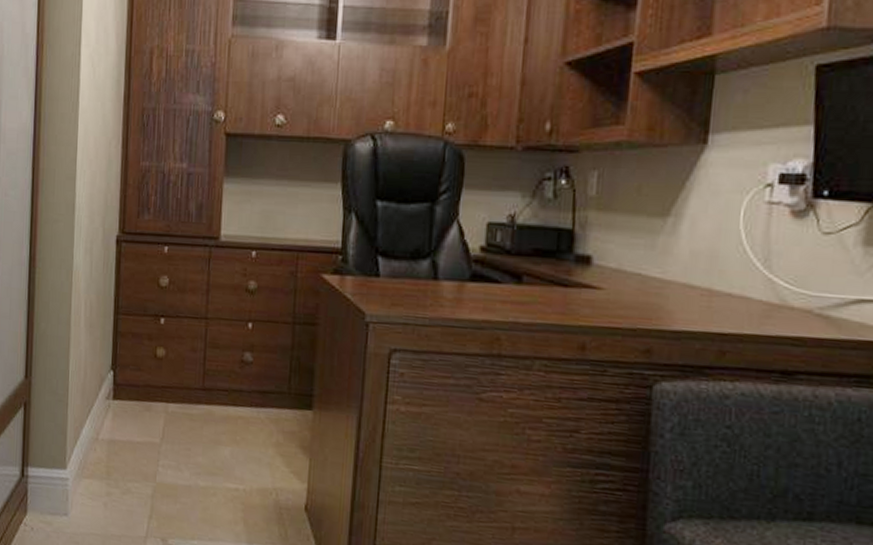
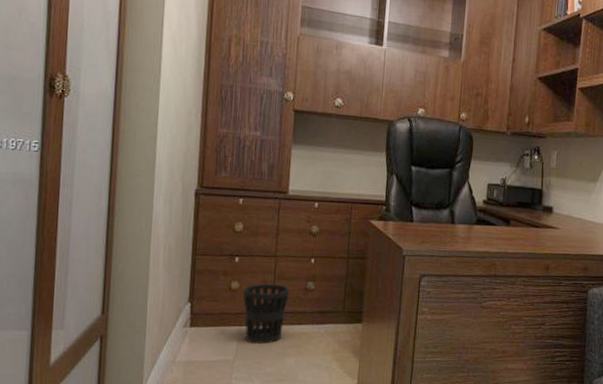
wastebasket: none [169,351,223,427] -> present [243,283,290,344]

